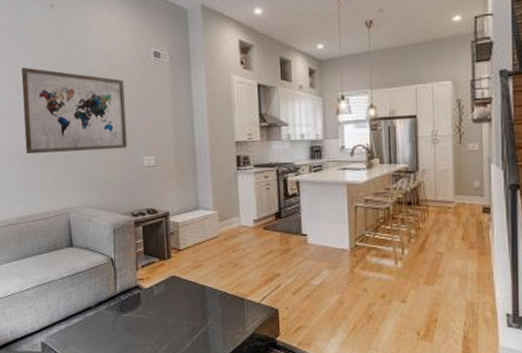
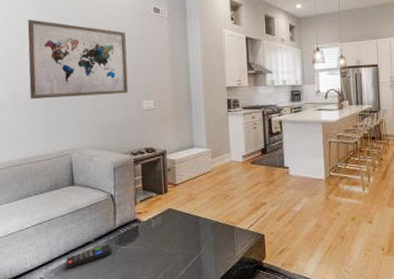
remote control: none [66,310,113,334] -> present [66,244,111,269]

